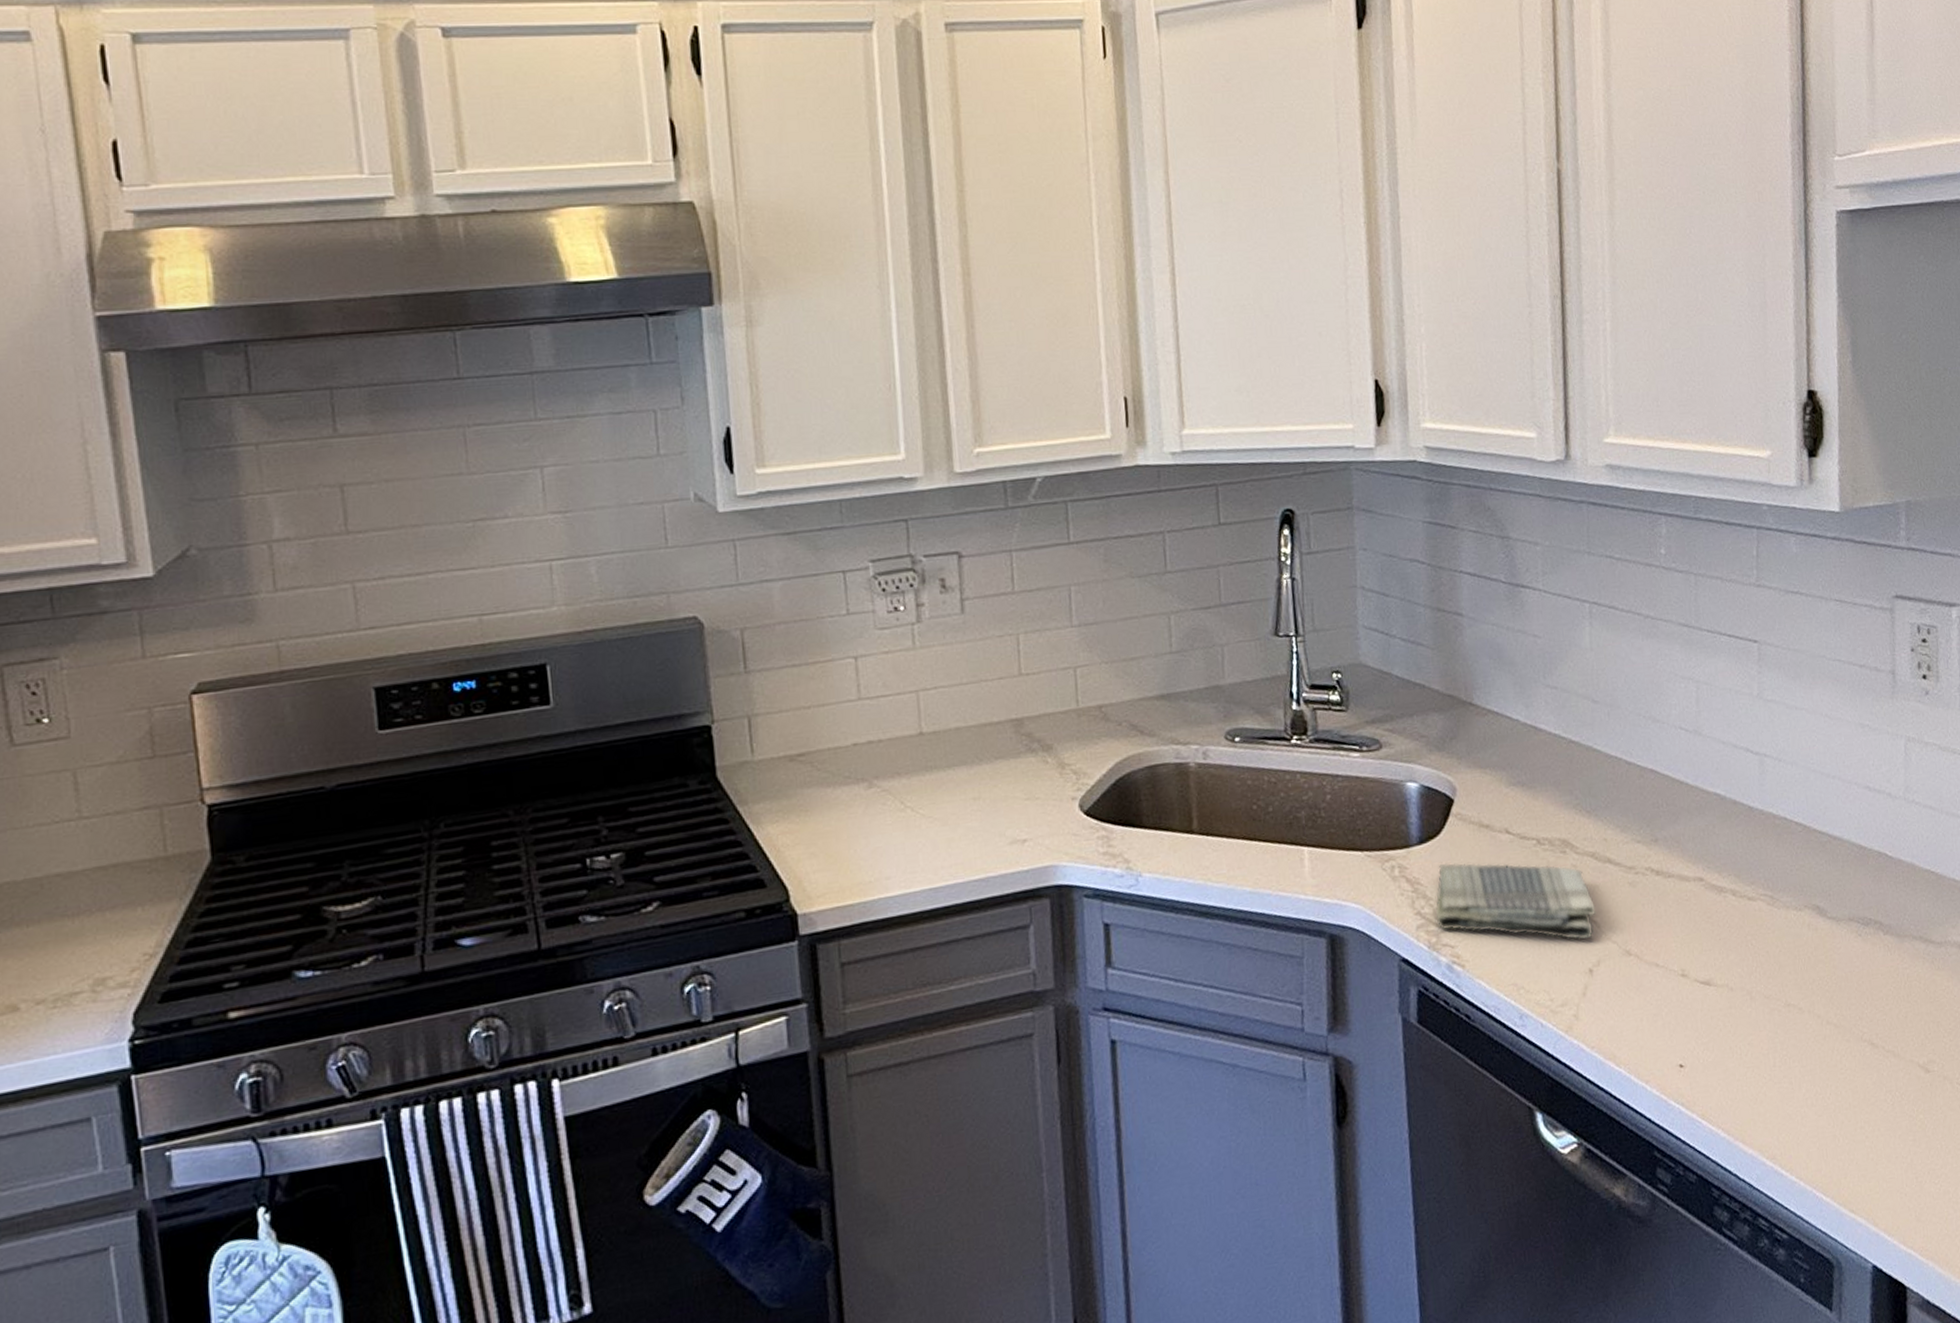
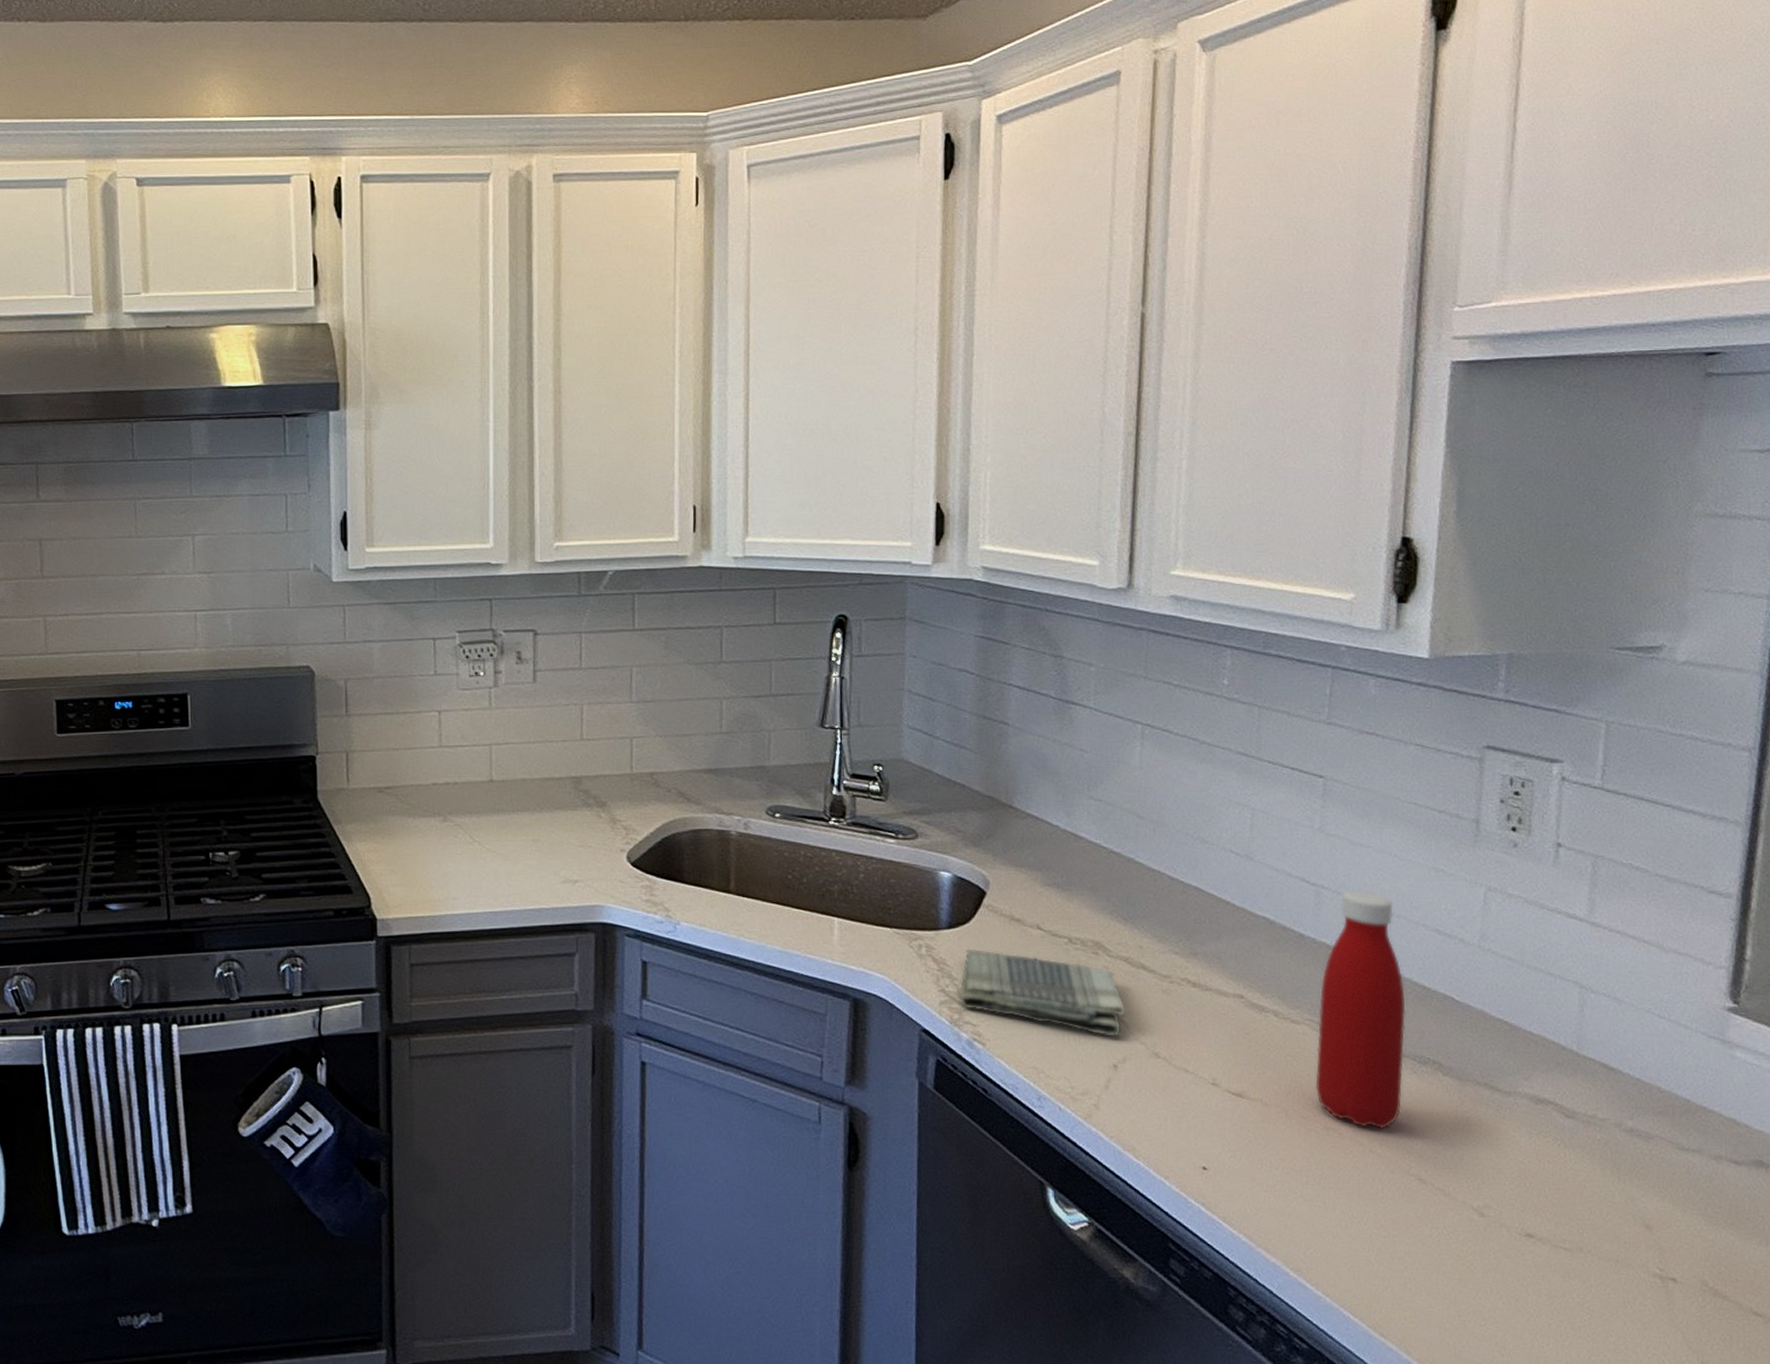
bottle: none [1771,755,1851,1000] -> present [1315,891,1406,1129]

